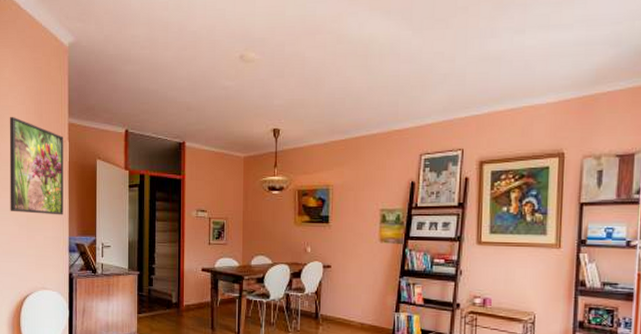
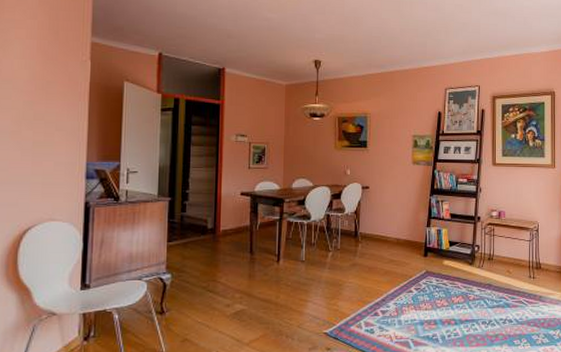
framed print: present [9,116,64,215] -> none [10,30,84,139]

